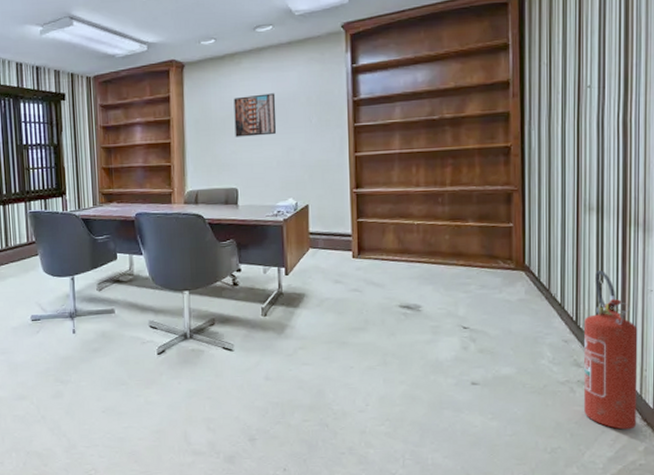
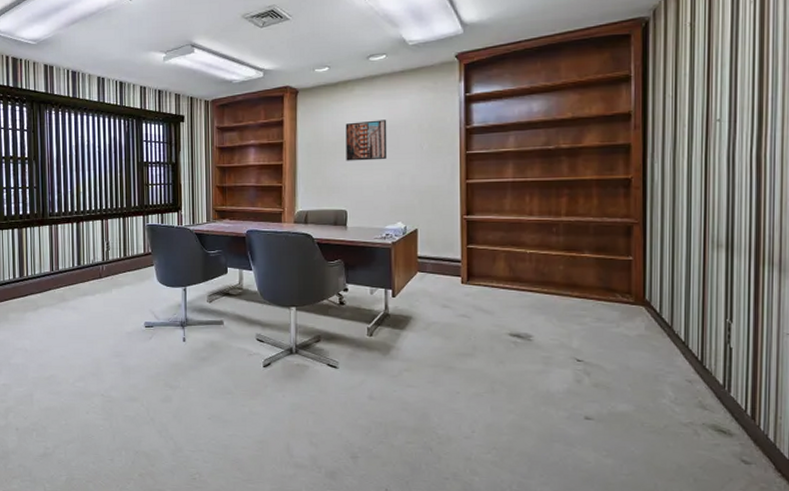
fire extinguisher: present [584,270,638,430] -> none [710,310,772,480]

